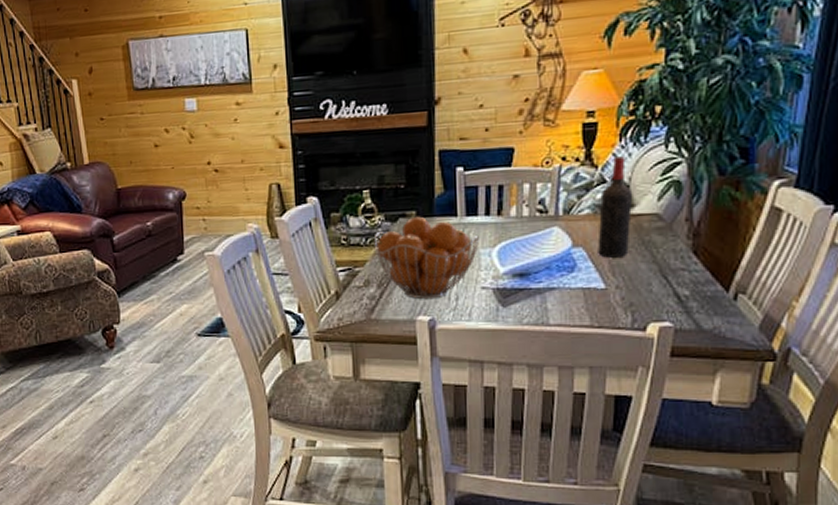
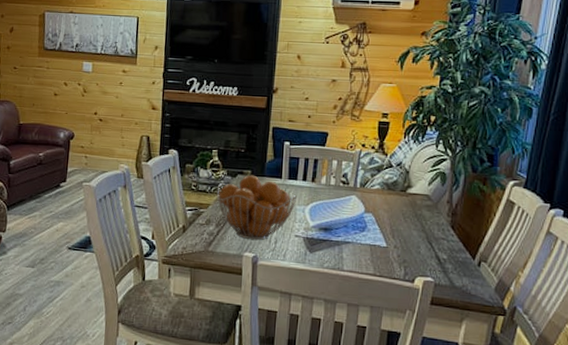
wine bottle: present [598,156,633,258] -> none [383,149,411,225]

